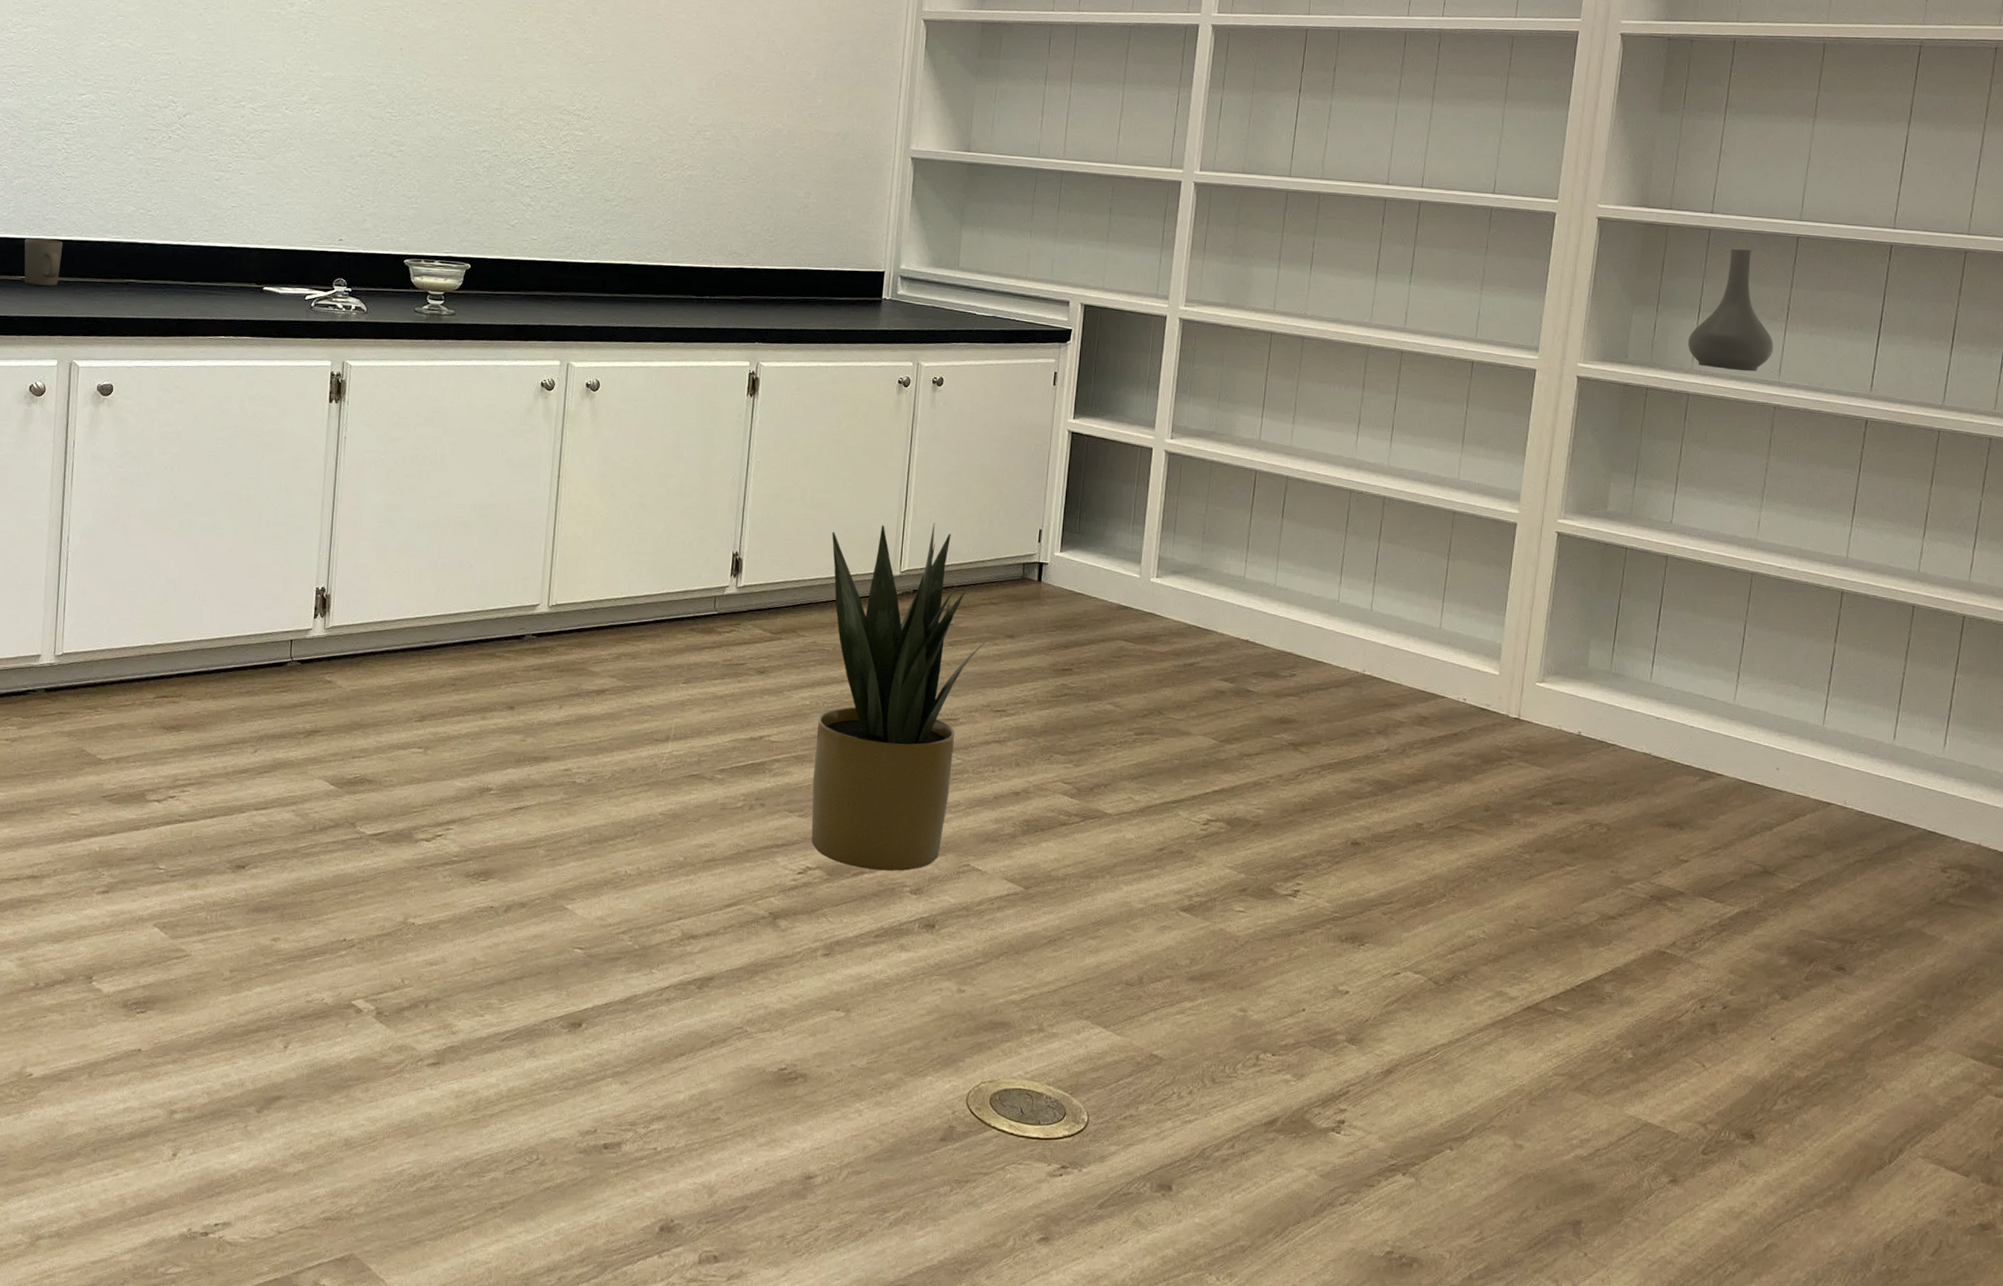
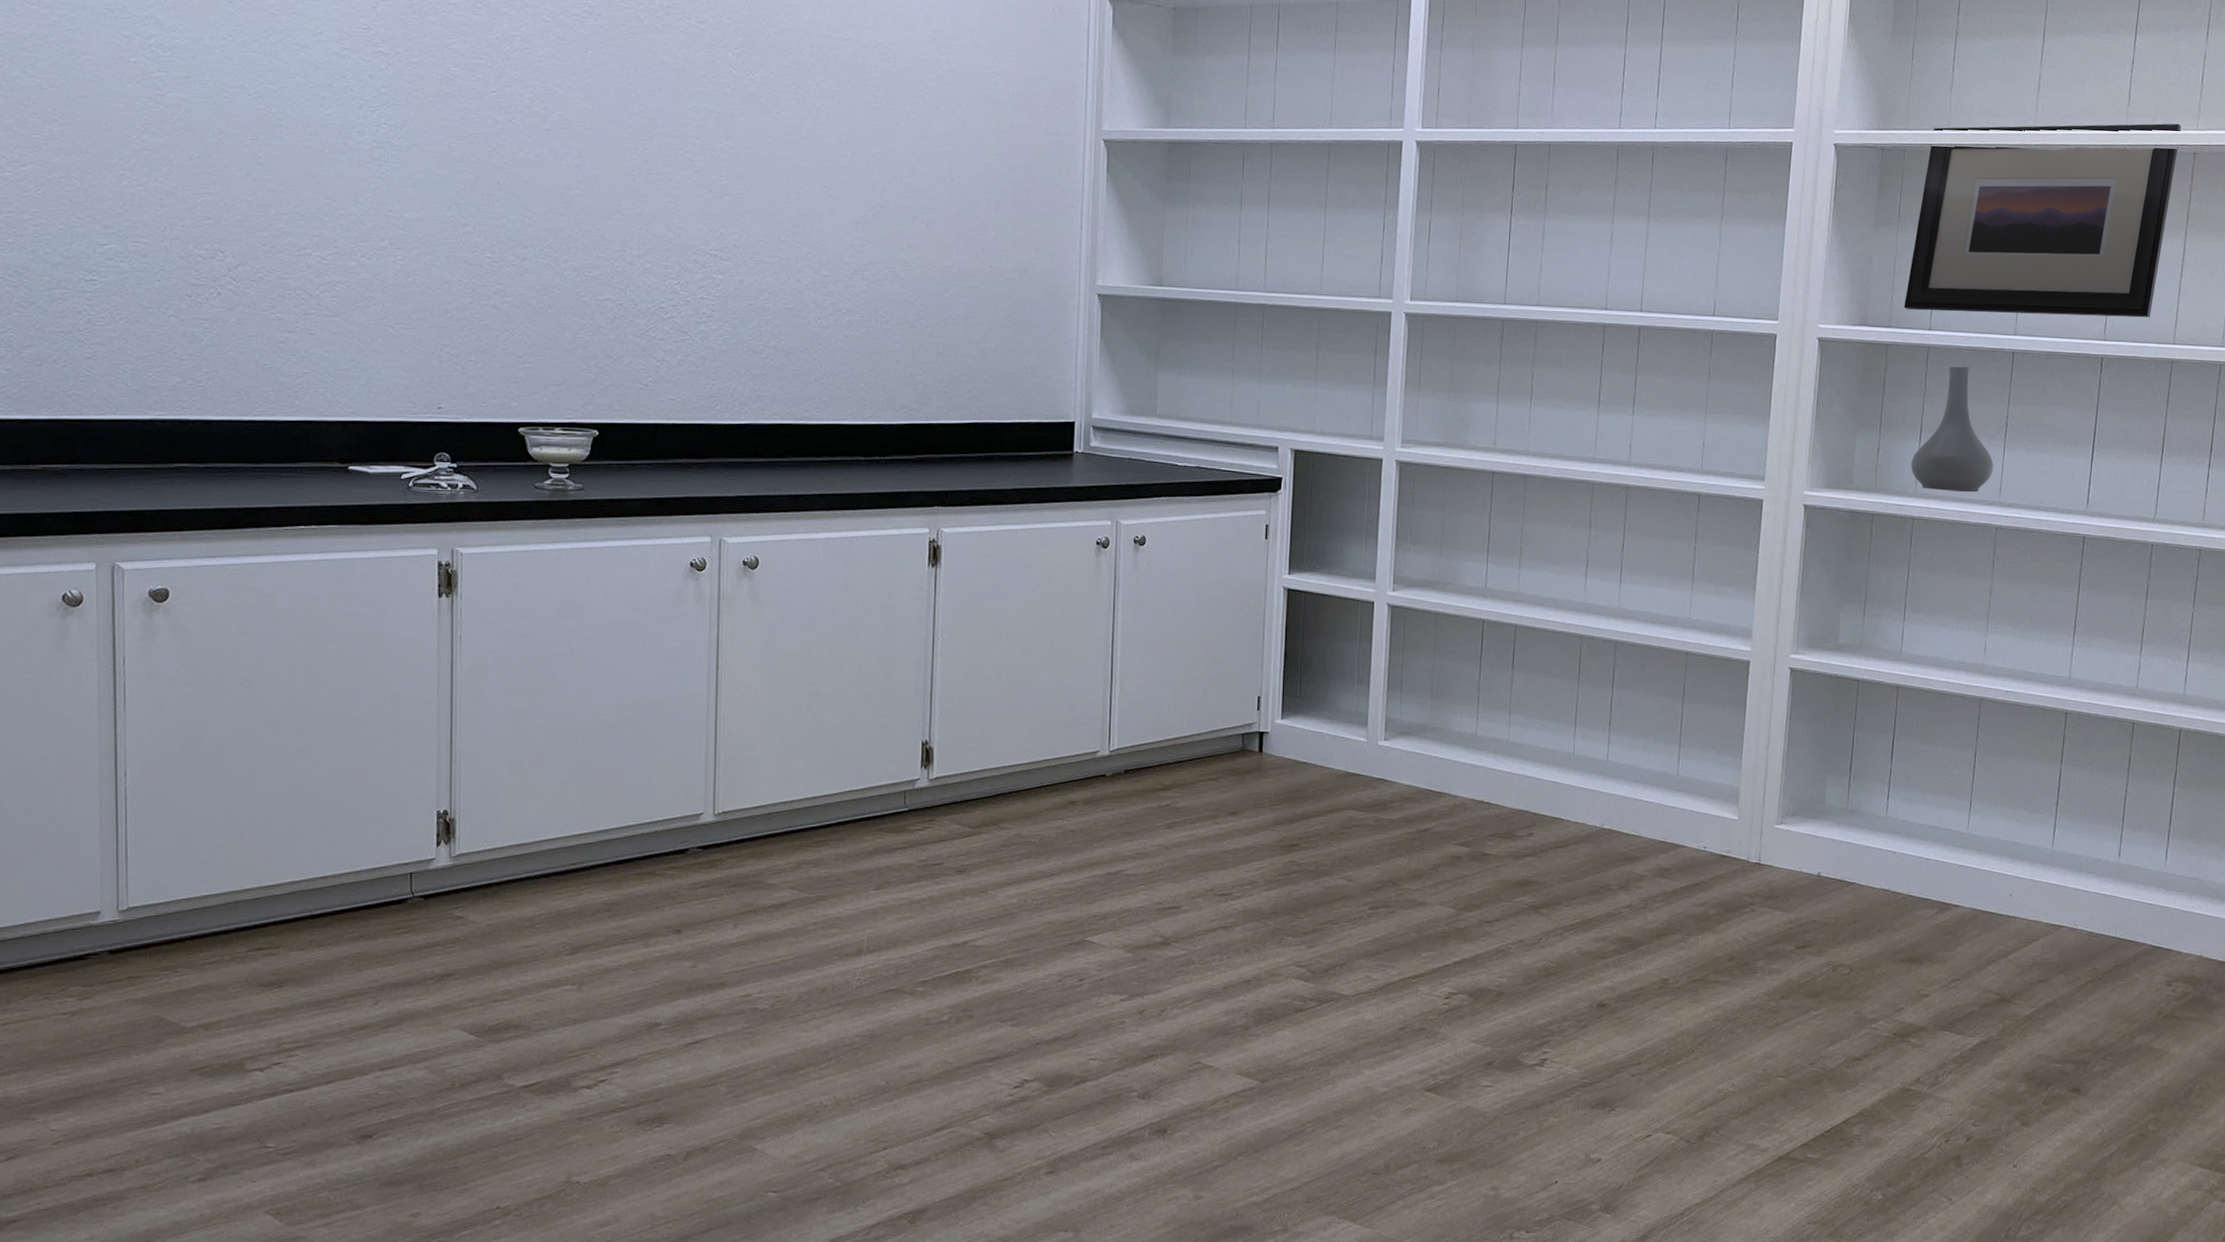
mug: present [24,238,63,286] -> none [43,419,93,475]
planter: present [811,522,988,871] -> none [1024,695,1208,1076]
picture frame: none [1686,18,1983,208] -> present [1904,123,2182,318]

